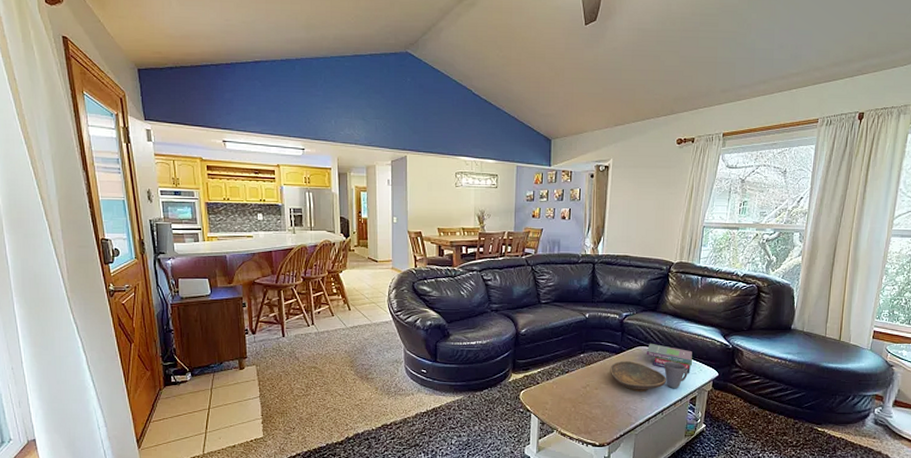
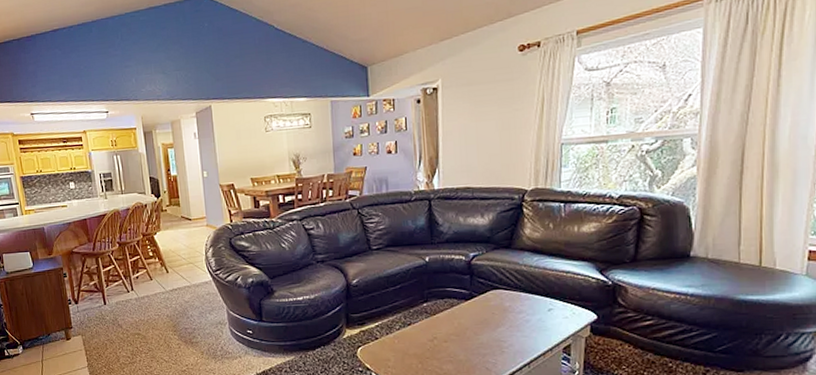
decorative bowl: present [610,361,666,392] -> none [460,308,530,343]
books: present [646,343,692,373] -> none [502,285,562,318]
mug: present [664,361,688,388] -> none [526,305,558,336]

